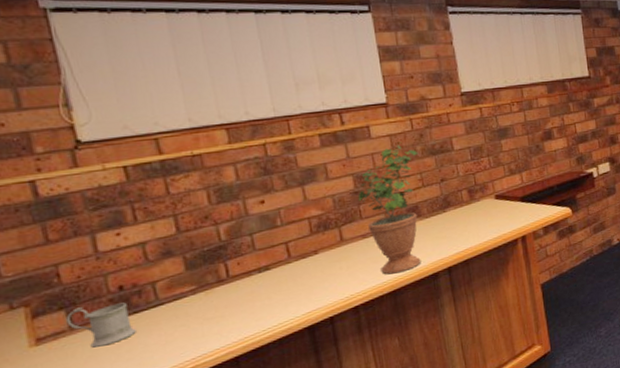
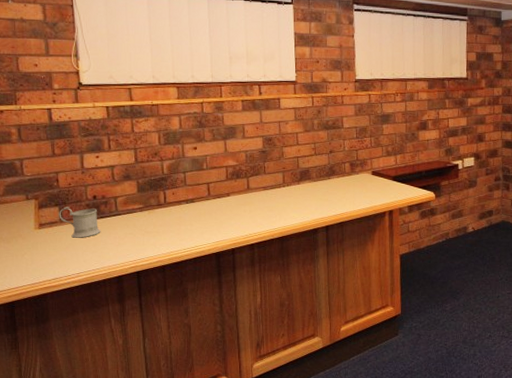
potted plant: present [358,142,422,275] -> none [264,115,315,223]

